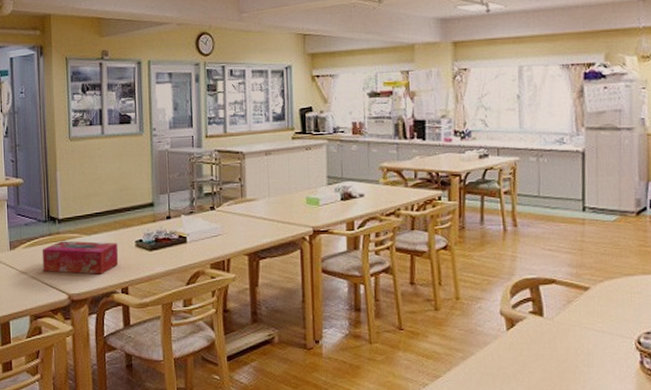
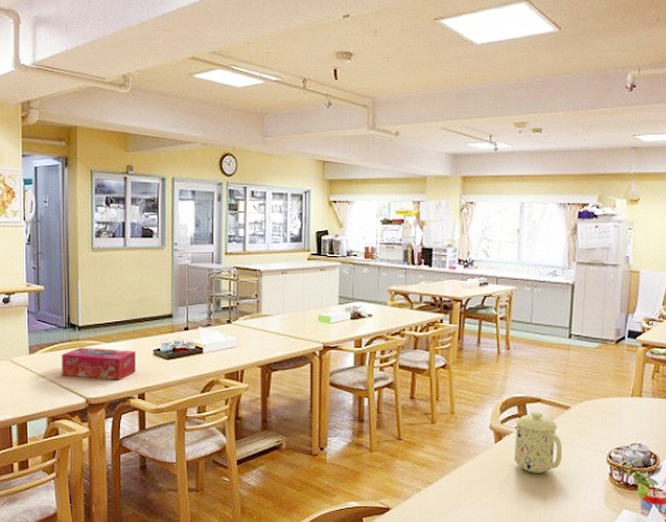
mug: none [528,294,585,363] -> present [514,412,563,473]

